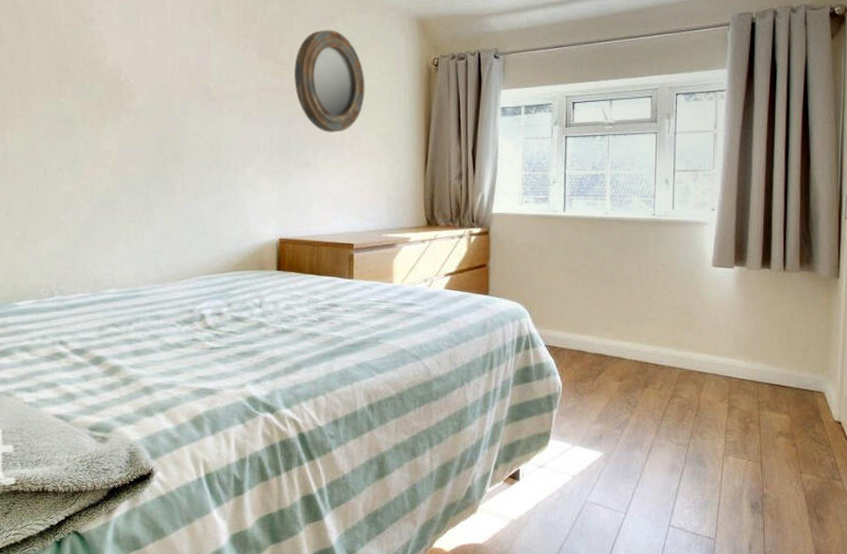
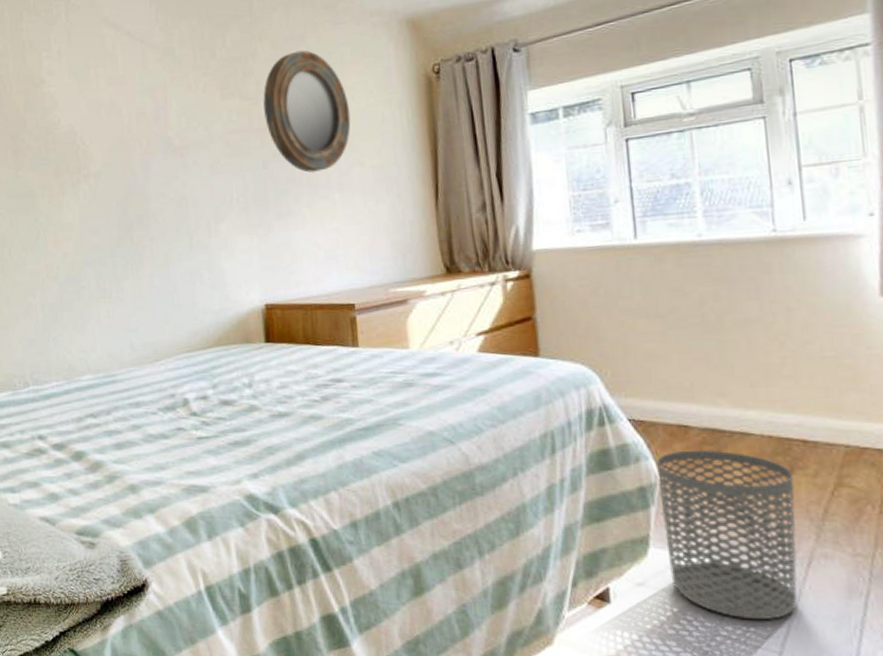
waste bin: none [560,369,647,491] -> present [656,450,797,621]

